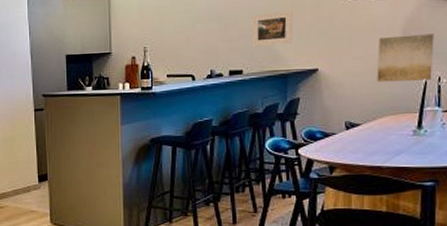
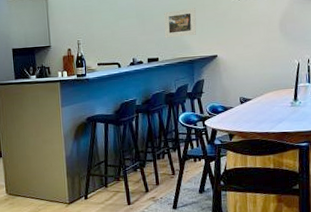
wall art: present [377,33,434,82] -> none [262,25,304,65]

